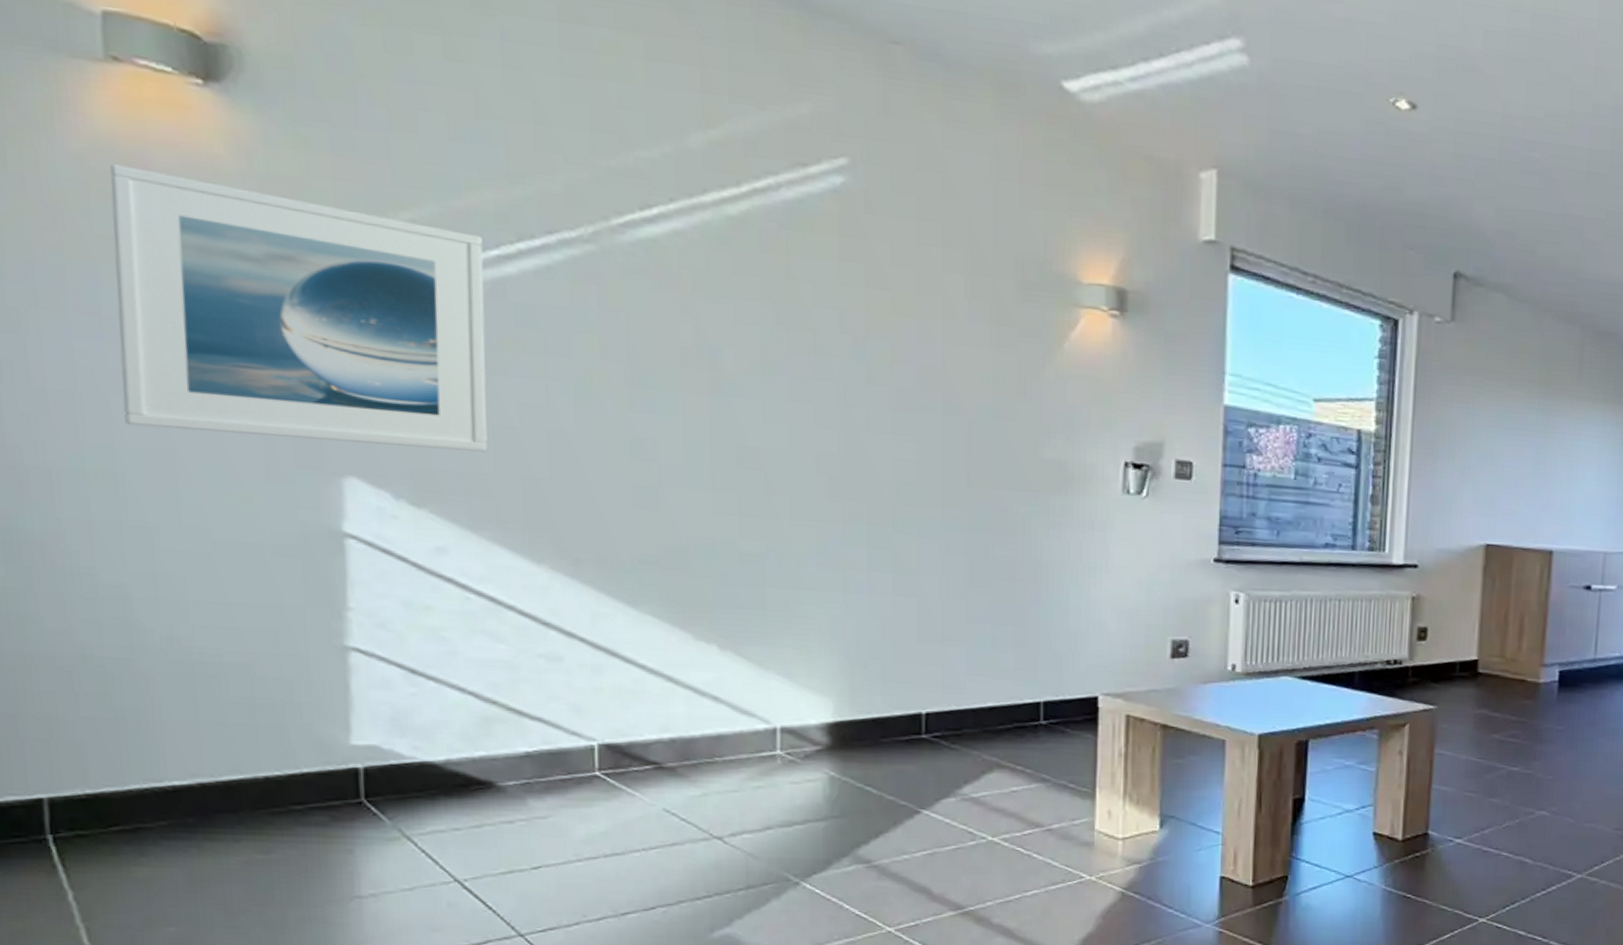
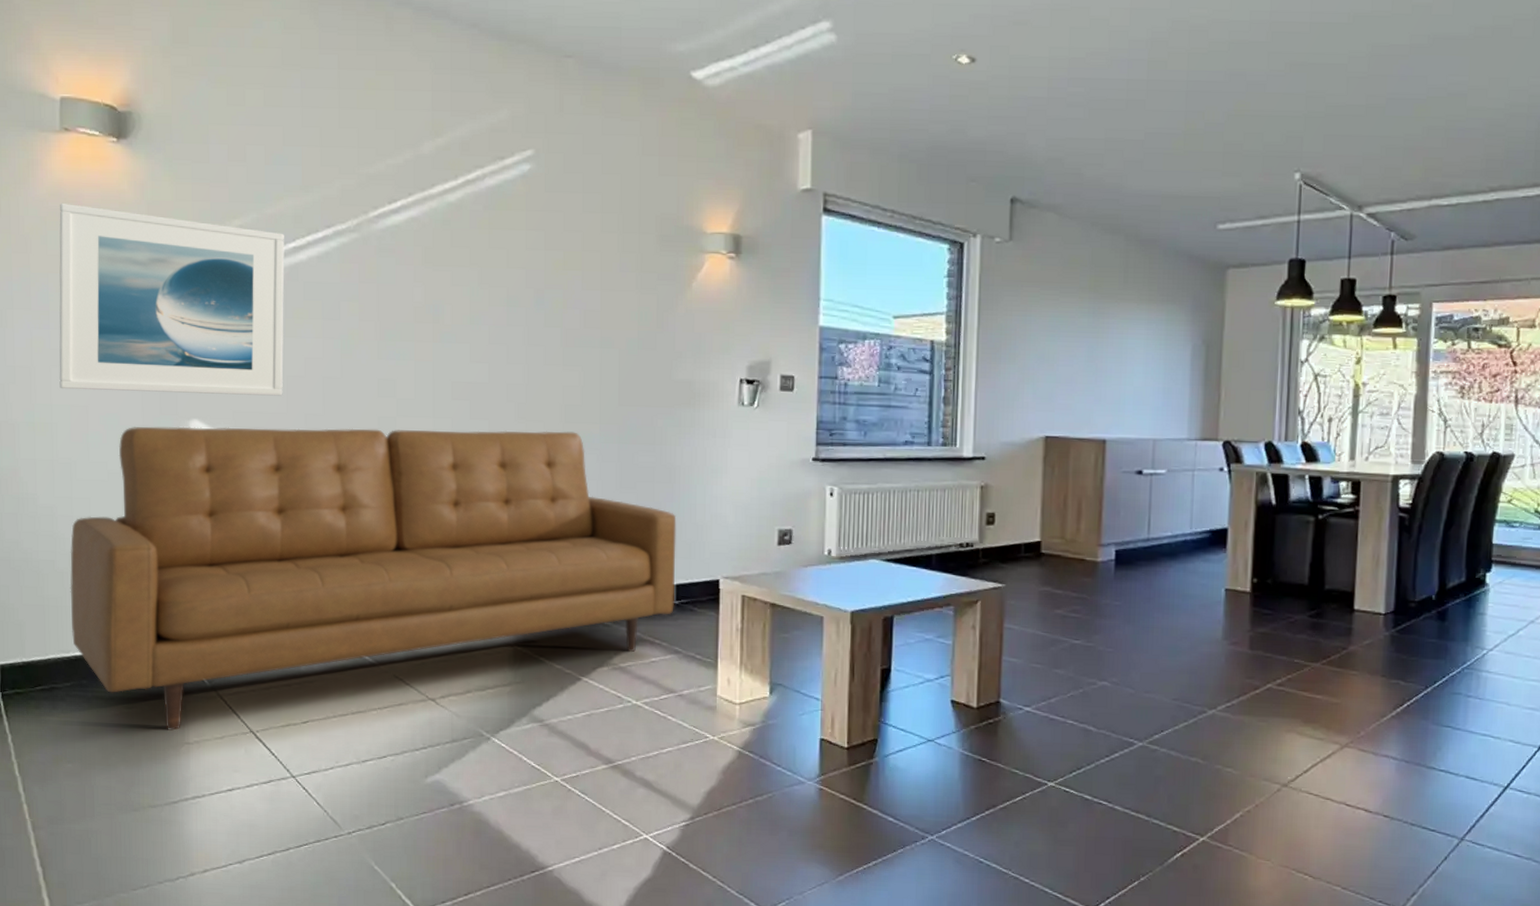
sofa: none [156,482,1044,881] -> present [70,426,677,731]

